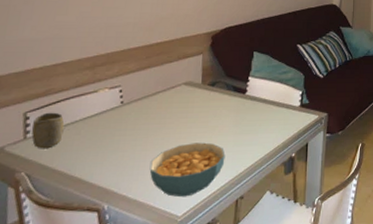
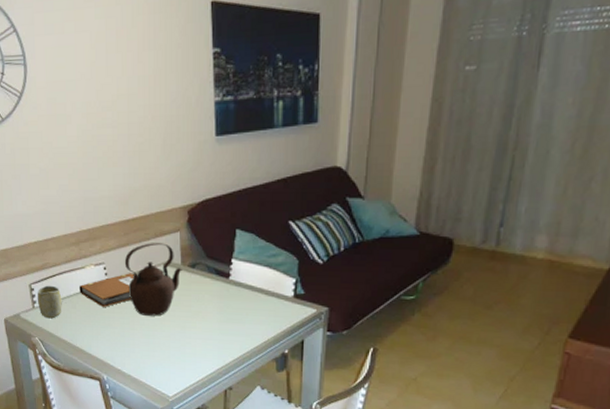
notebook: none [87,94,153,132] -> present [79,273,134,308]
teapot: none [143,65,202,135] -> present [124,243,182,316]
cereal bowl: present [149,142,225,198] -> none [139,326,211,380]

